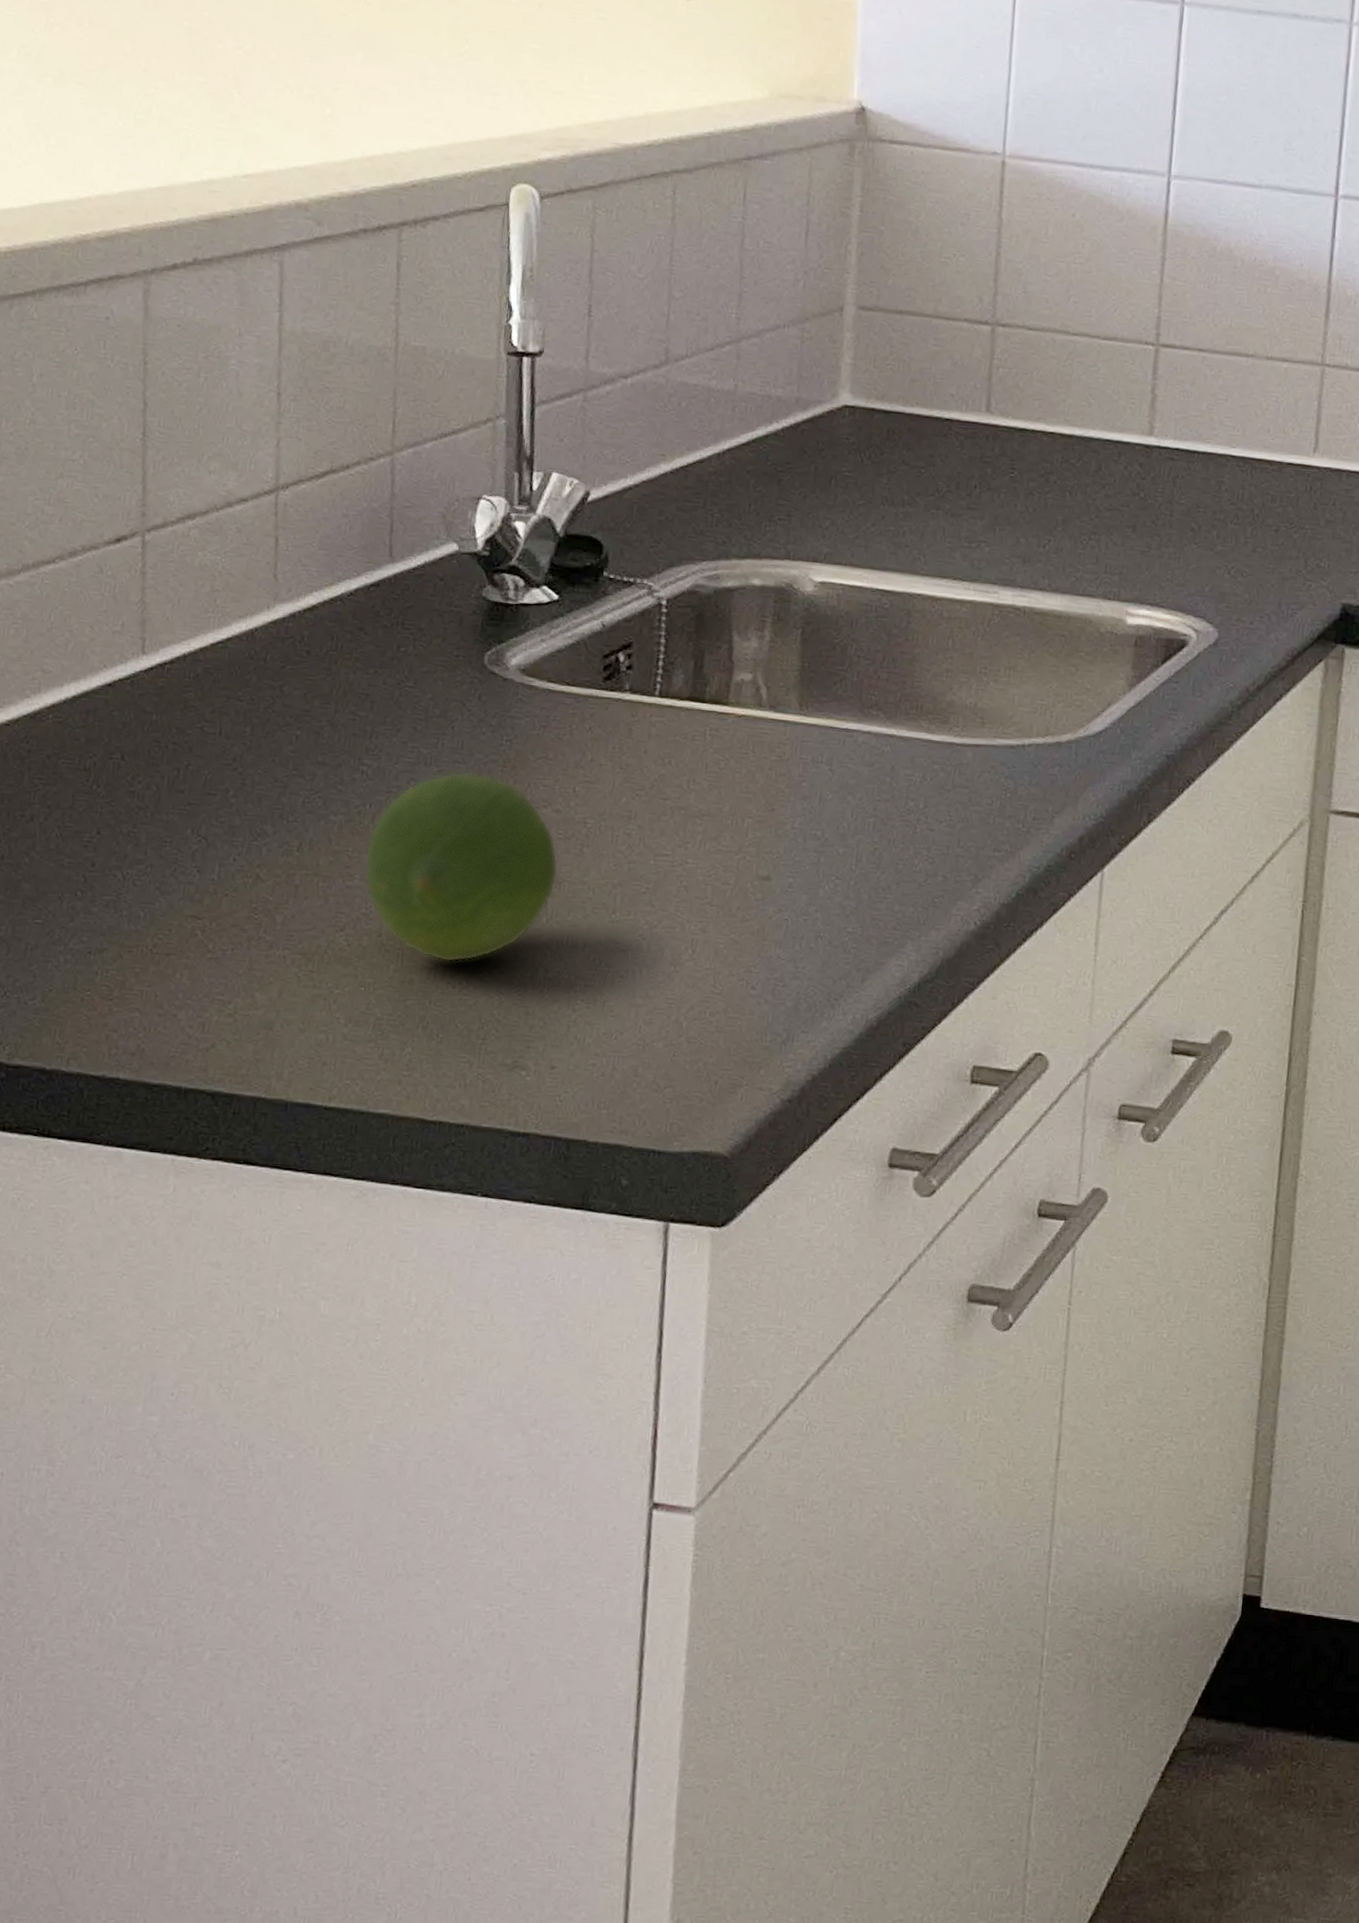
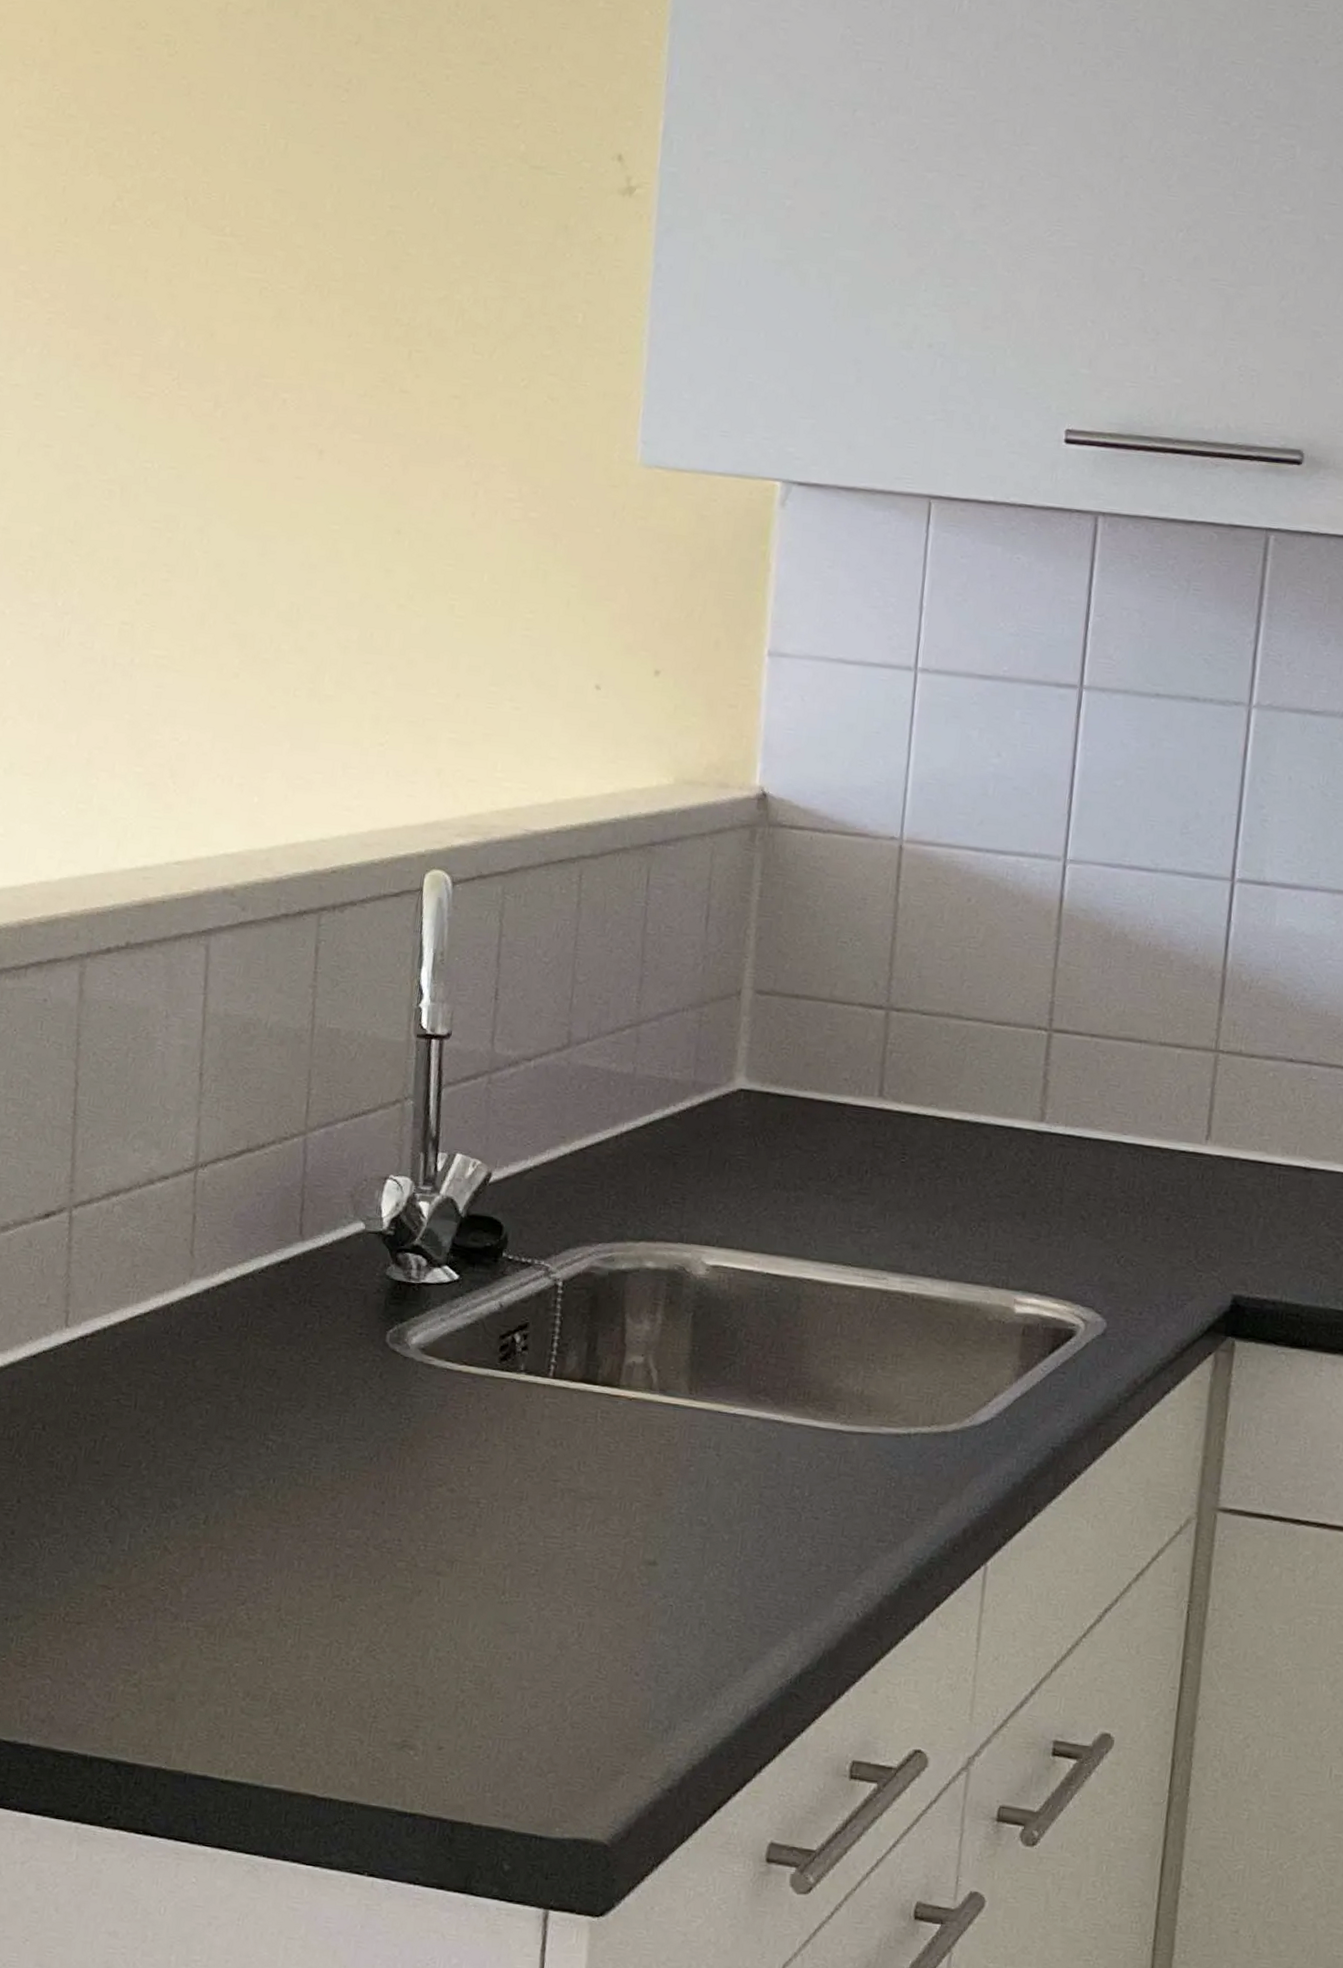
fruit: present [363,771,559,963] -> none [265,1448,452,1640]

